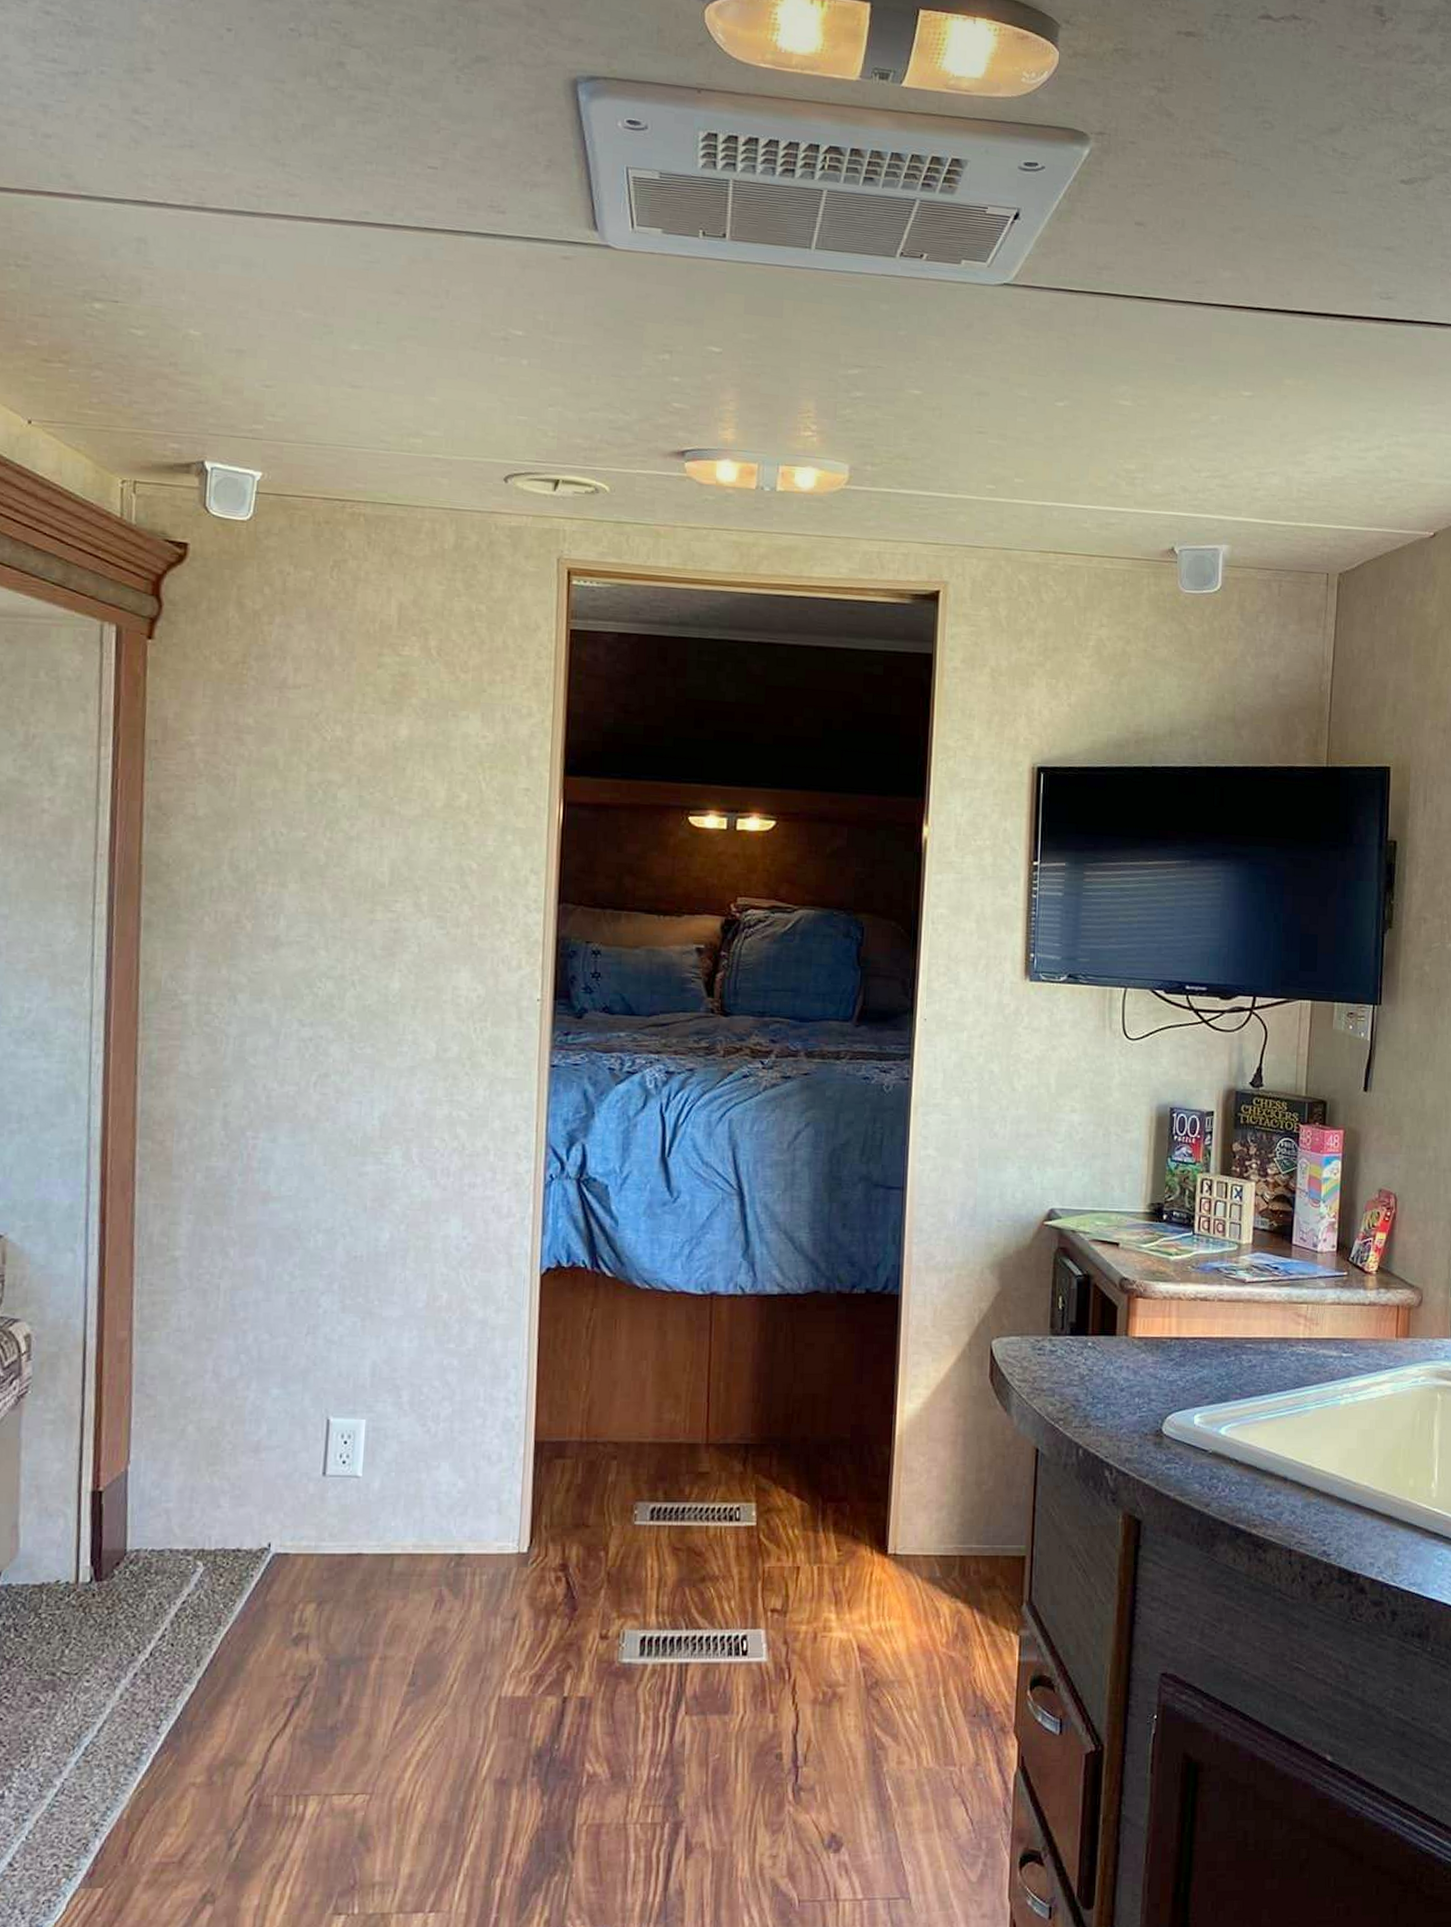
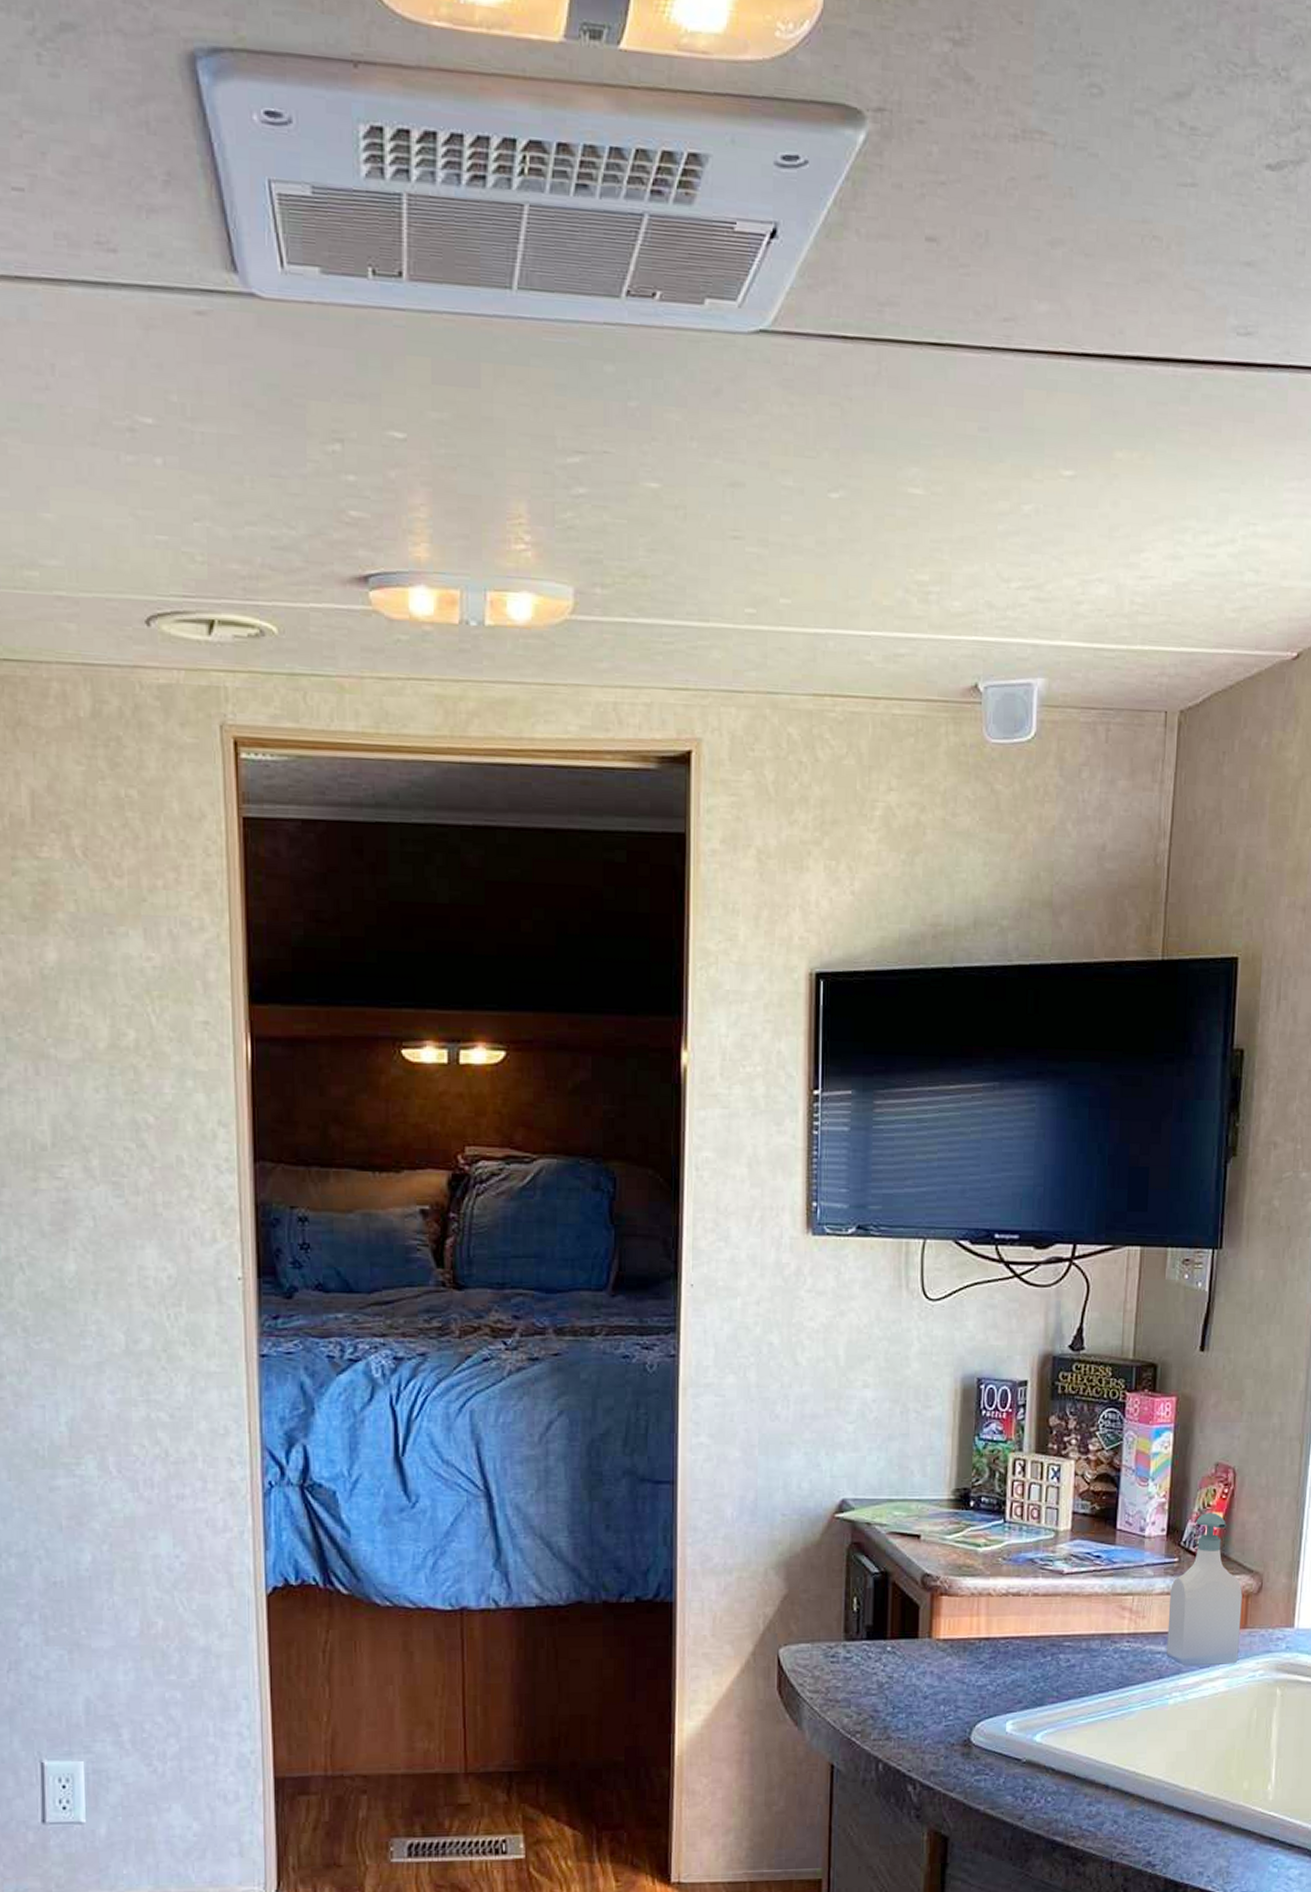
soap bottle: none [1338,1233,1405,1370] -> present [1166,1513,1243,1666]

